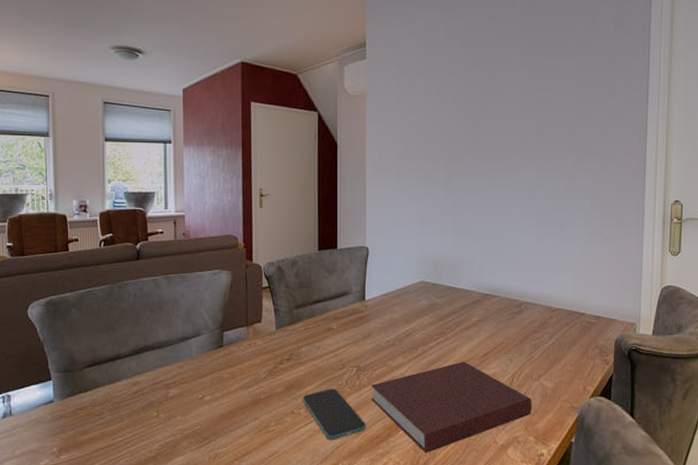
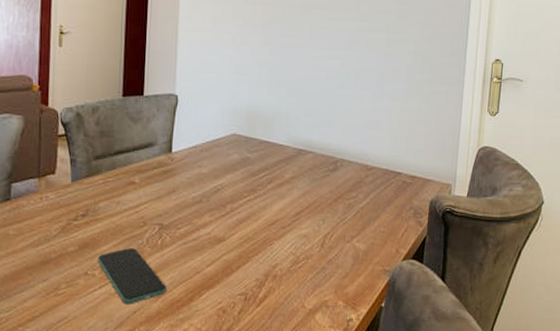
notebook: present [371,361,532,453] -> none [173,220,343,318]

